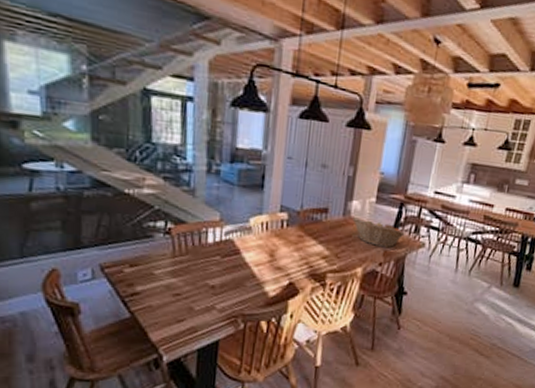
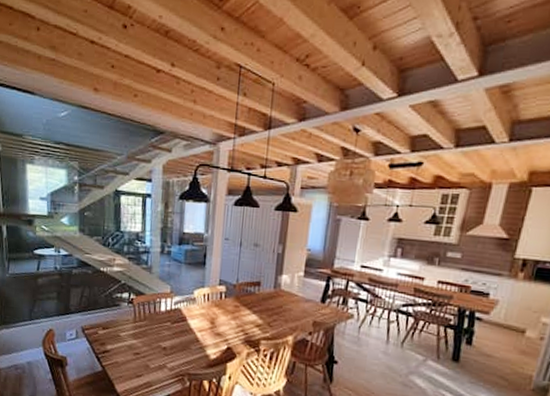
fruit basket: present [352,217,405,248] -> none [283,290,333,319]

